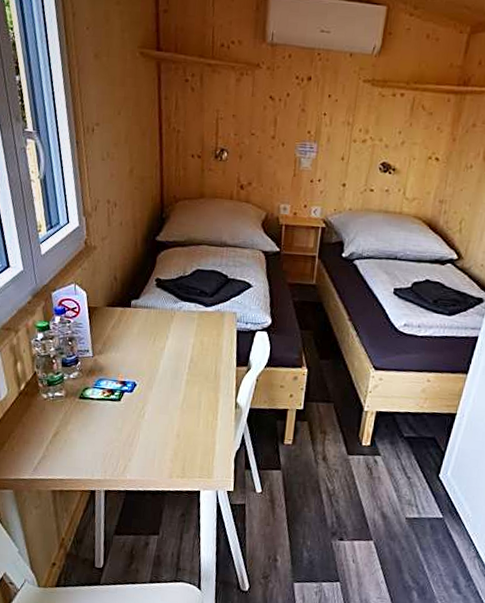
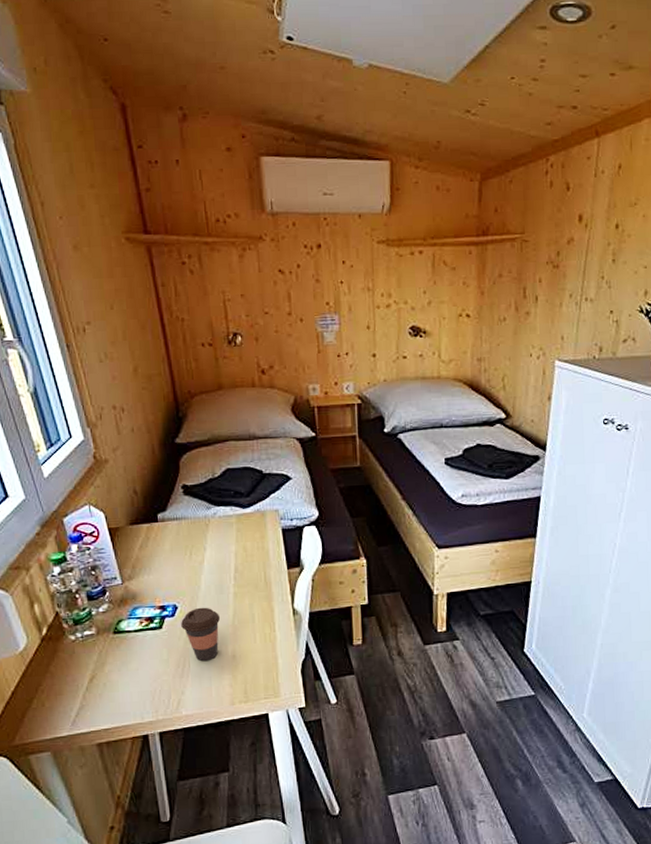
coffee cup: none [137,388,172,436] -> present [181,607,221,662]

